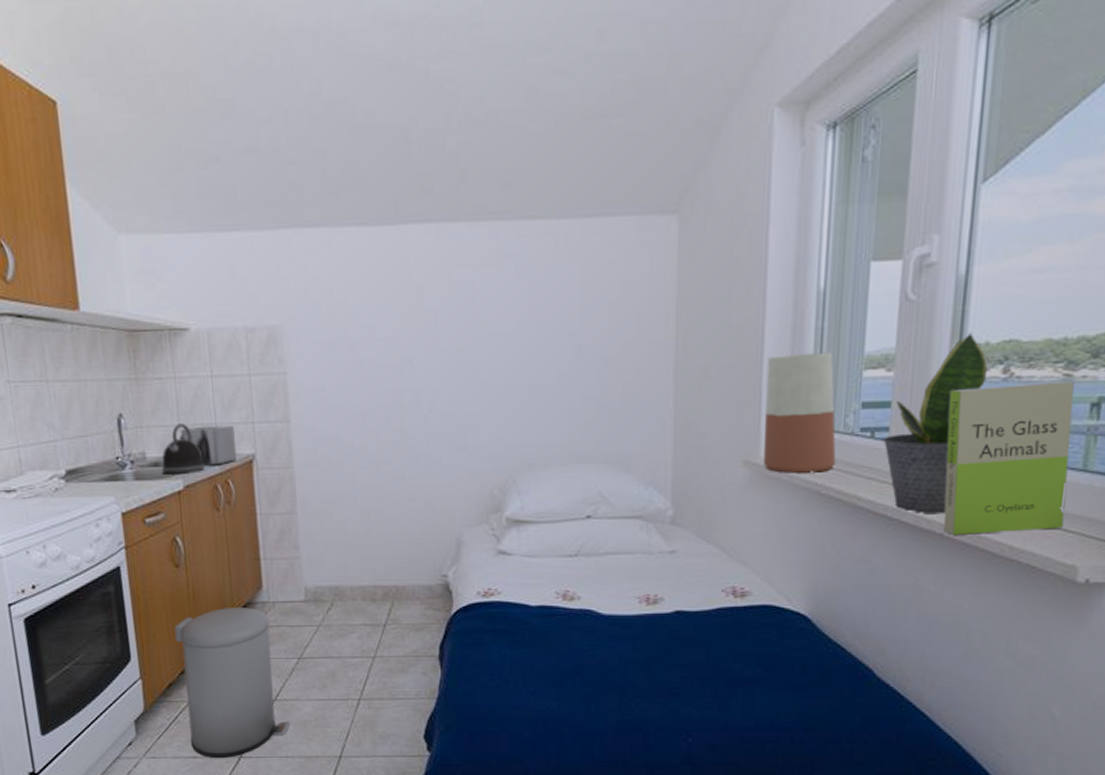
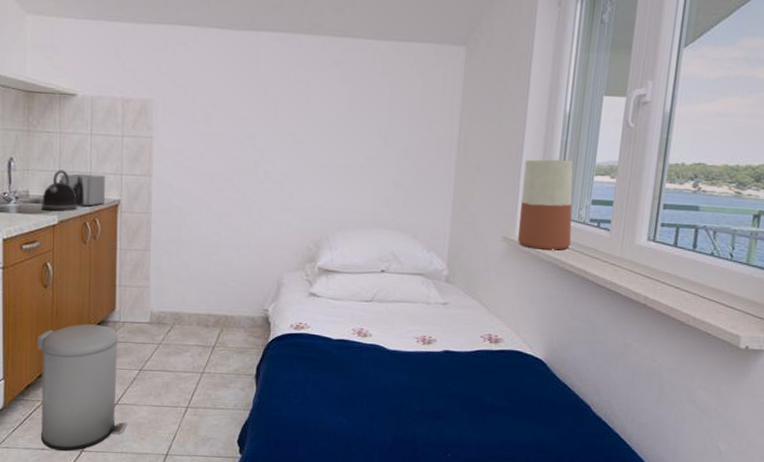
potted plant: present [883,331,987,515] -> none [606,154,683,290]
book: present [943,381,1075,535] -> none [646,196,743,307]

